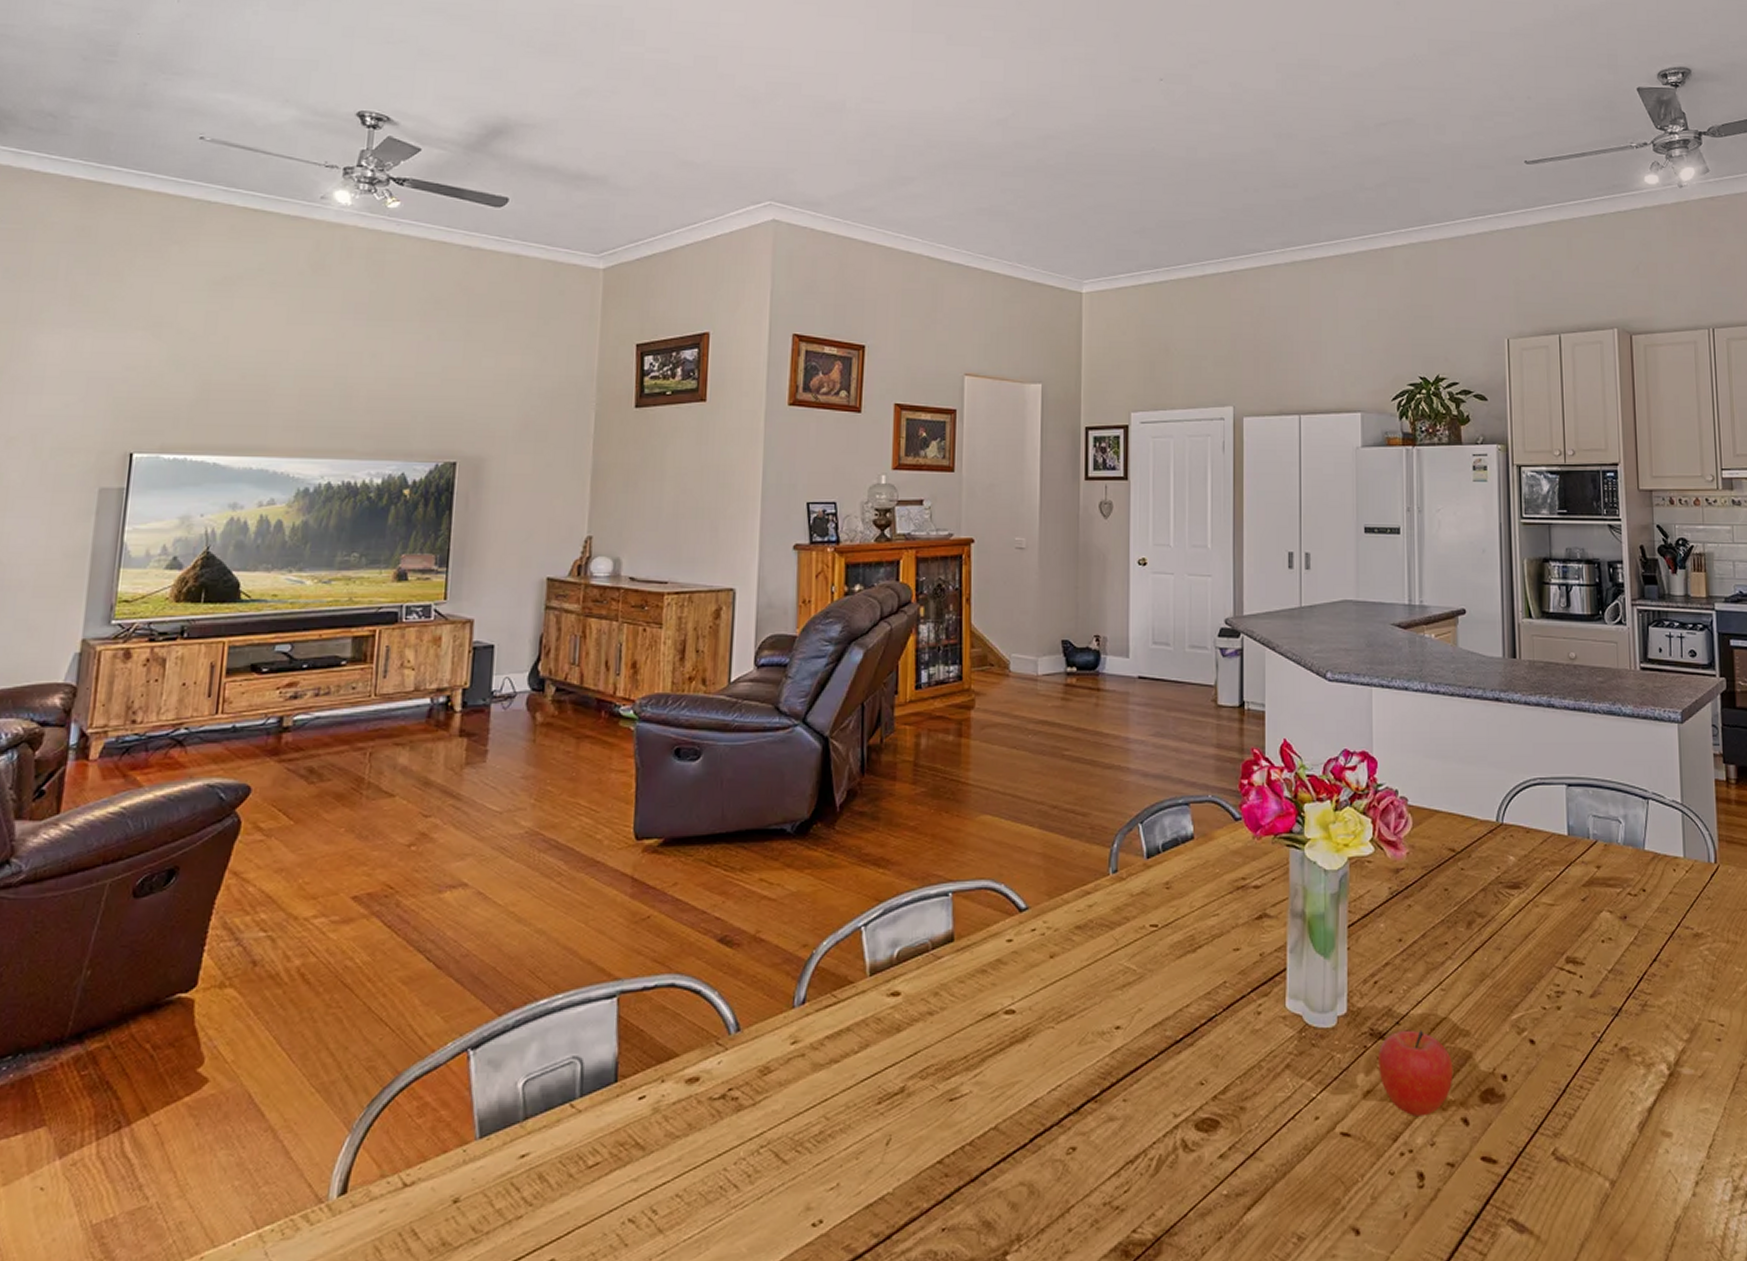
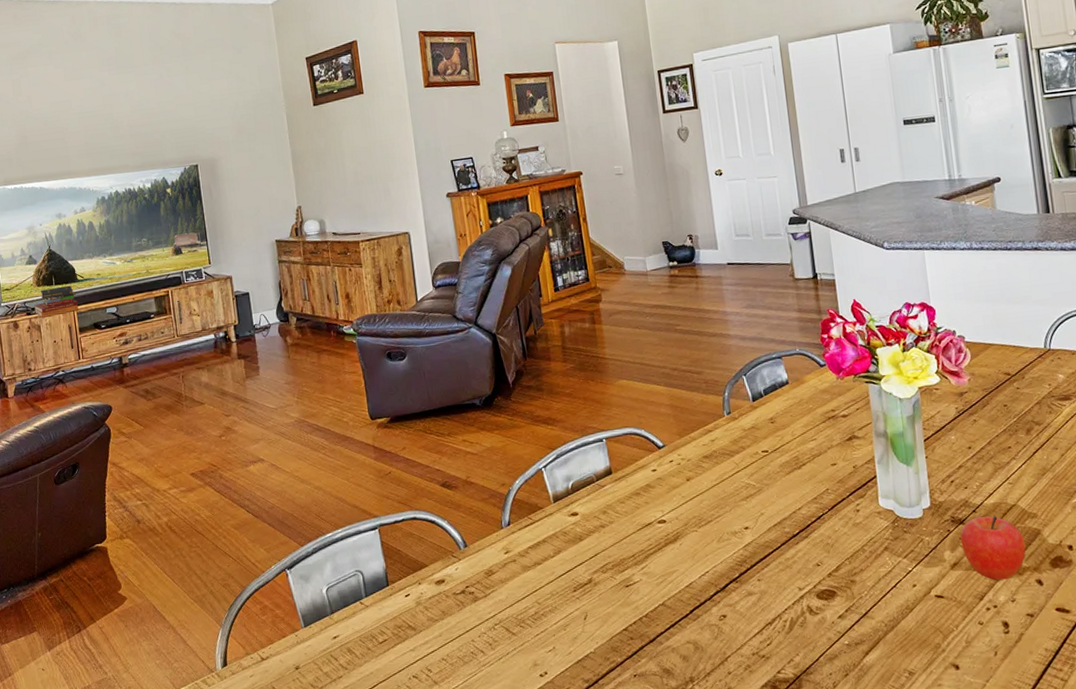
books: none [162,606,233,647] -> present [34,285,79,318]

